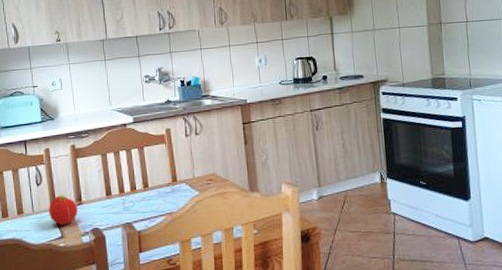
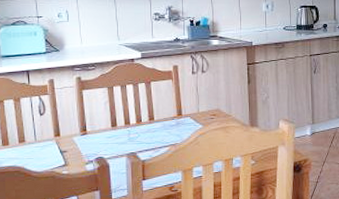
fruit: present [49,194,78,225] -> none [52,124,82,153]

